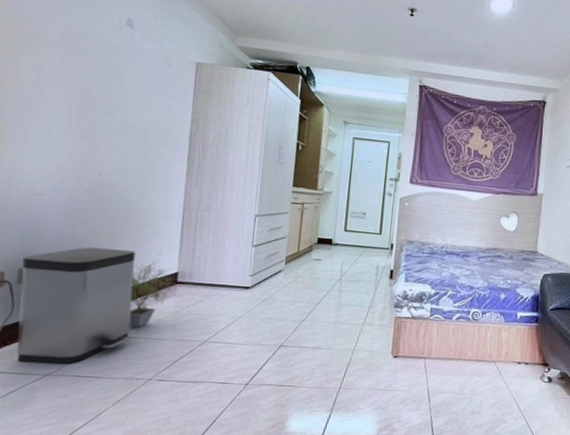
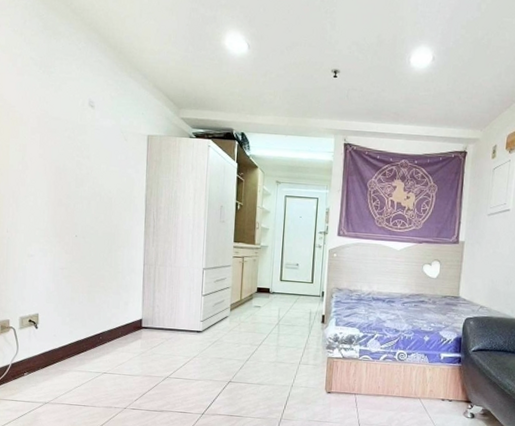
pedal bin: present [16,247,136,365] -> none [22,298,108,395]
potted plant: present [128,260,175,328] -> none [106,308,140,366]

